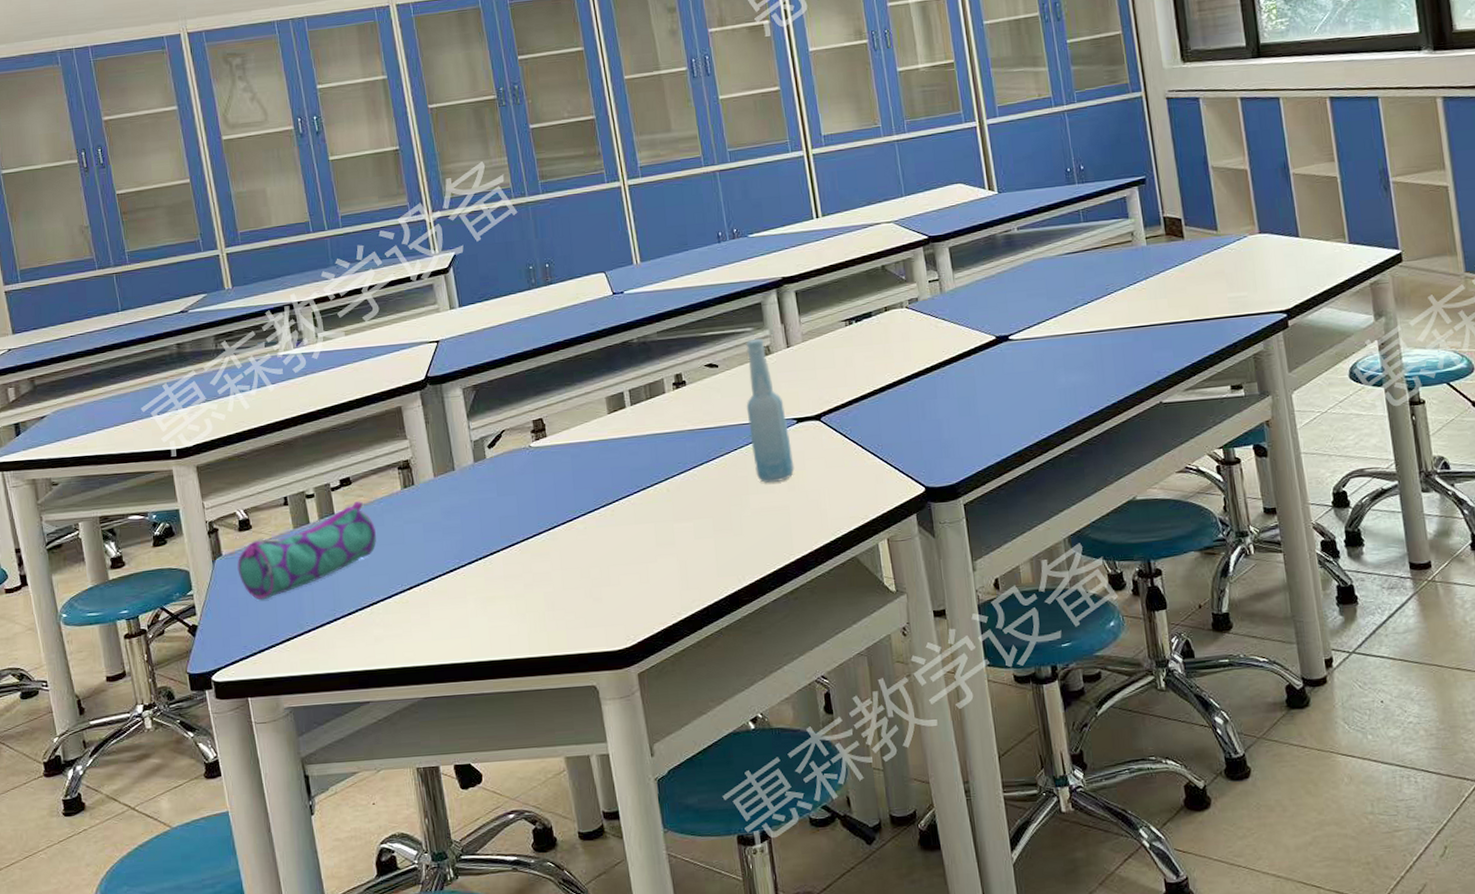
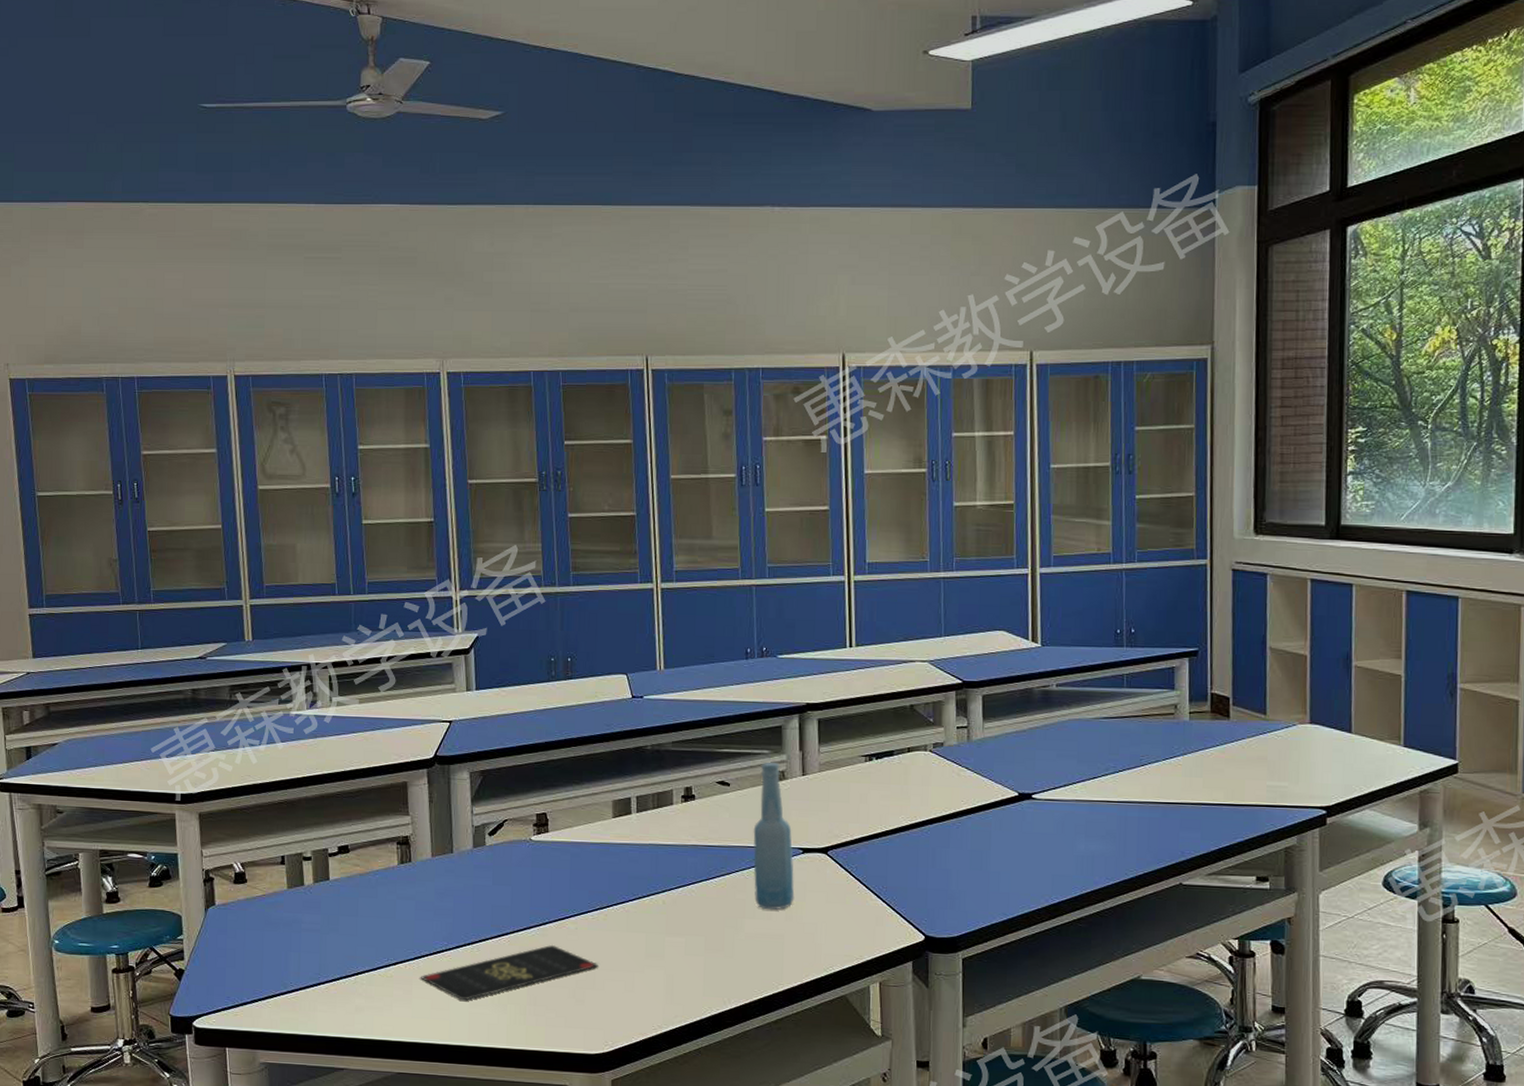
pencil case: present [237,501,377,601] -> none [229,870,369,955]
playing card: none [436,547,611,616] -> present [420,944,598,1001]

